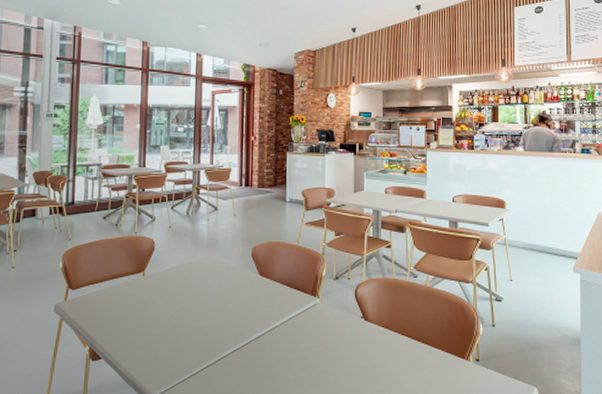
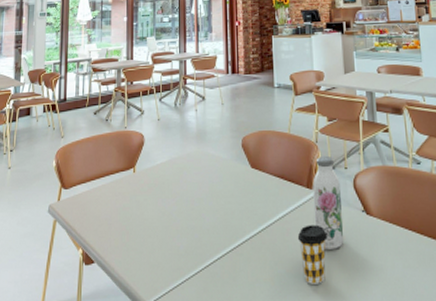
coffee cup: none [299,328,328,380] -> present [297,224,328,284]
water bottle: none [316,268,343,350] -> present [312,157,344,250]

